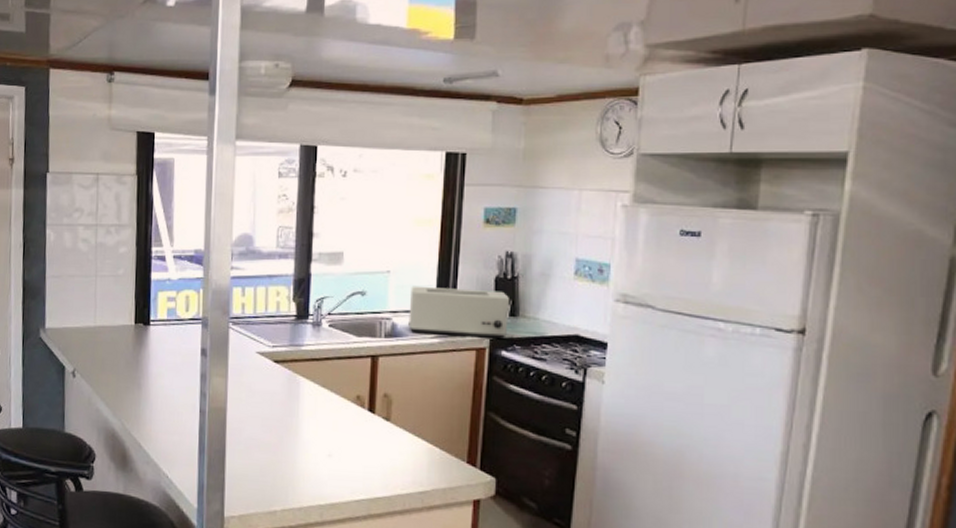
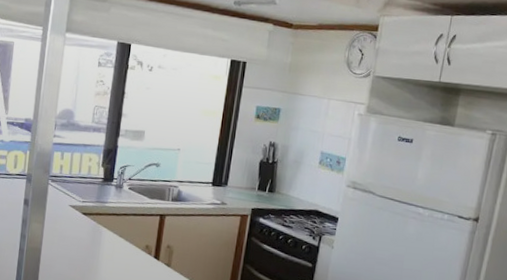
toaster: present [408,286,511,338] -> none [191,162,270,209]

